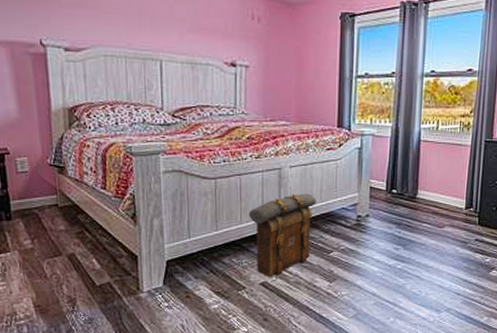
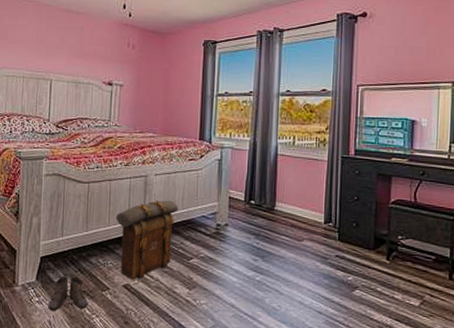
boots: none [179,278,223,315] -> present [48,276,88,312]

